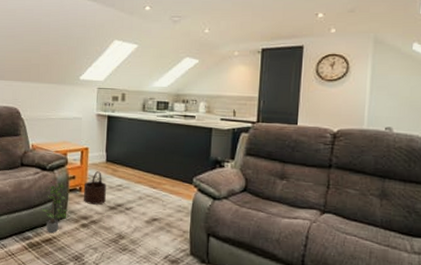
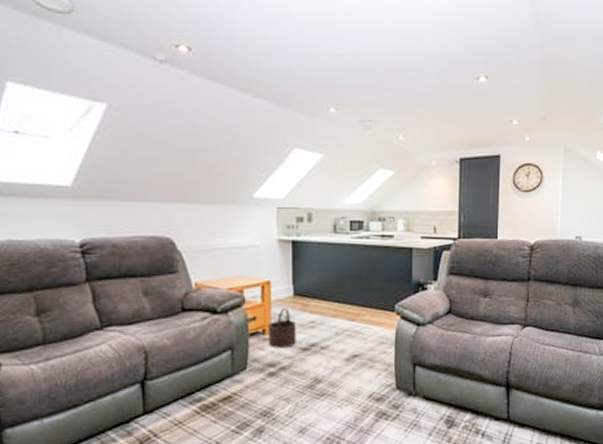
potted plant: present [41,182,69,233] -> none [214,326,251,389]

